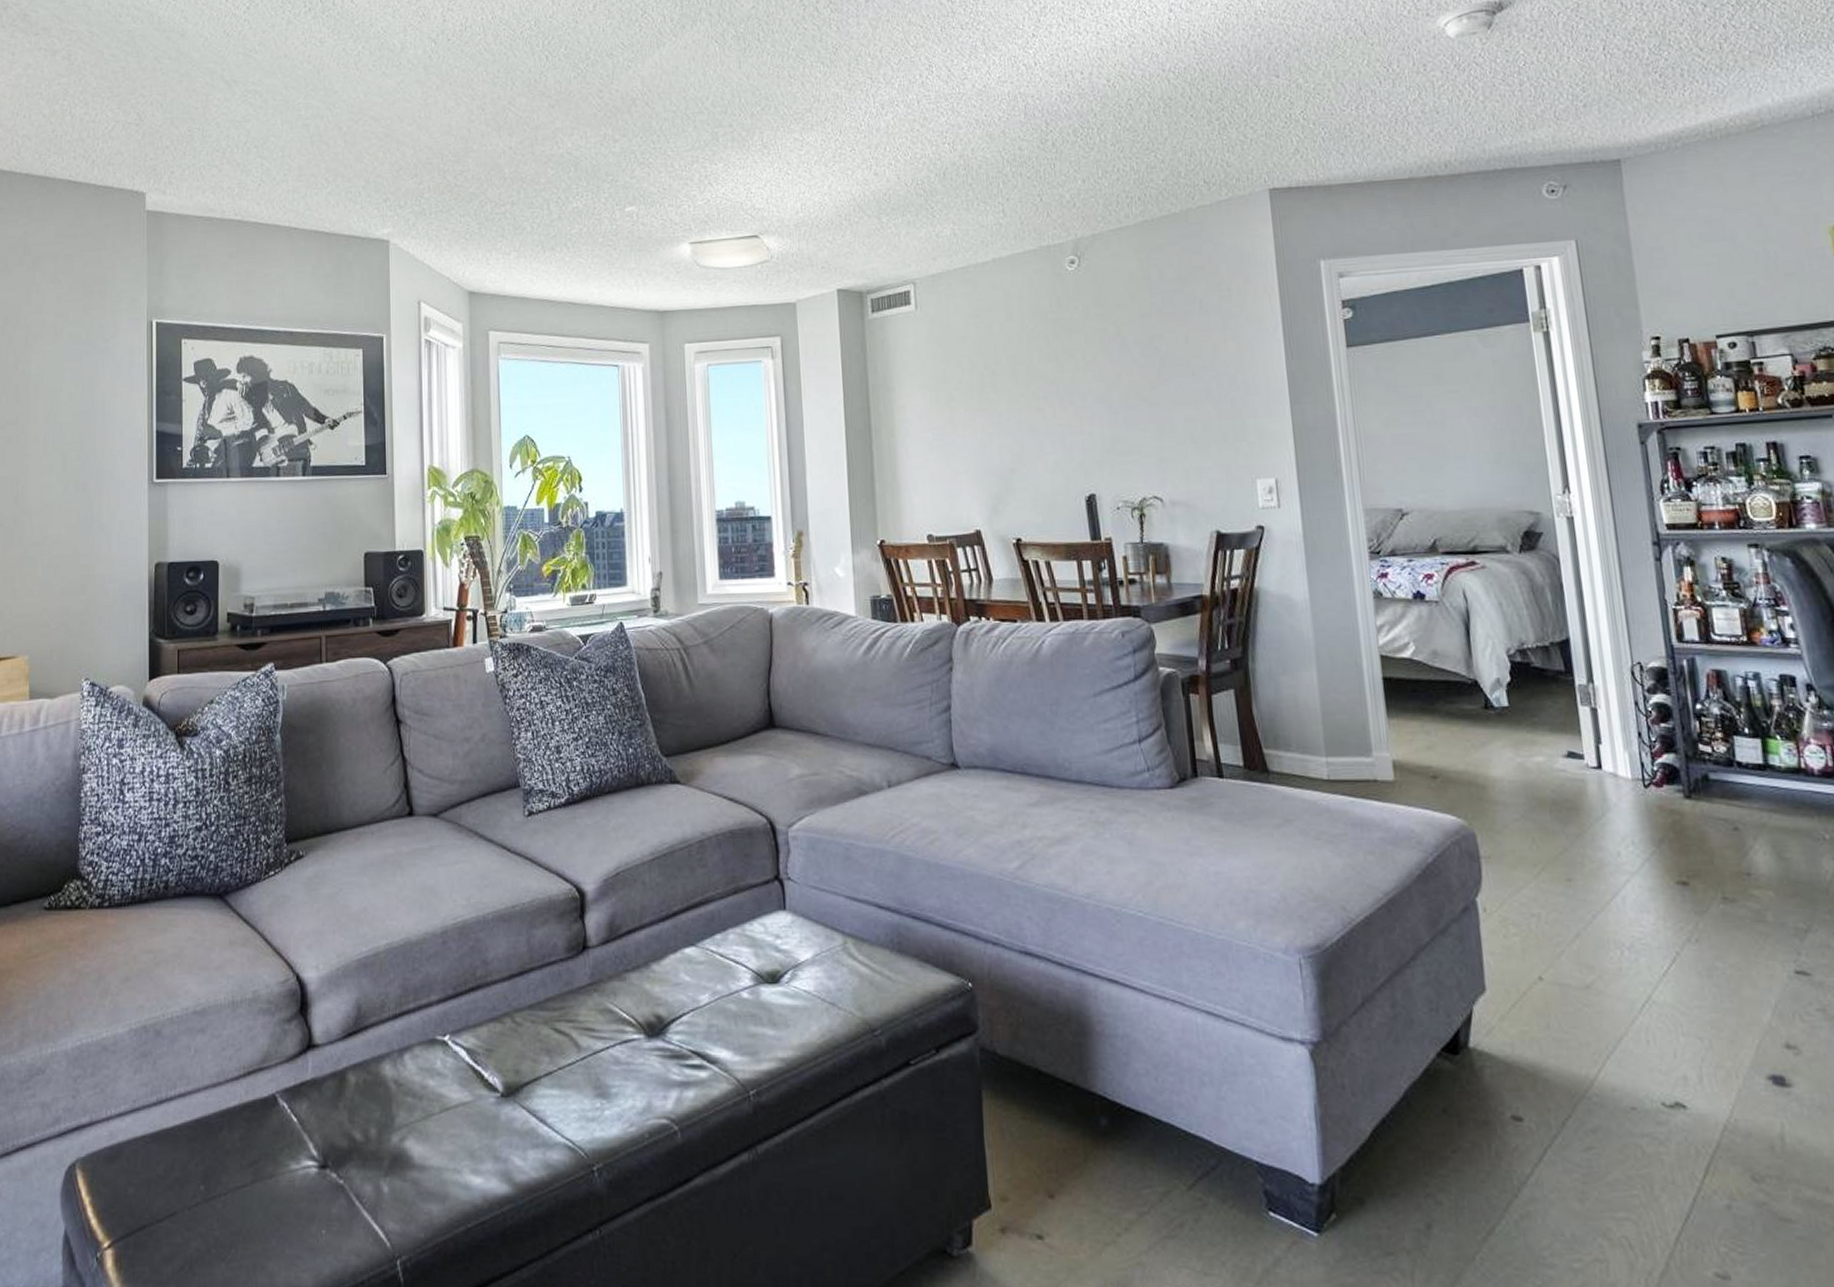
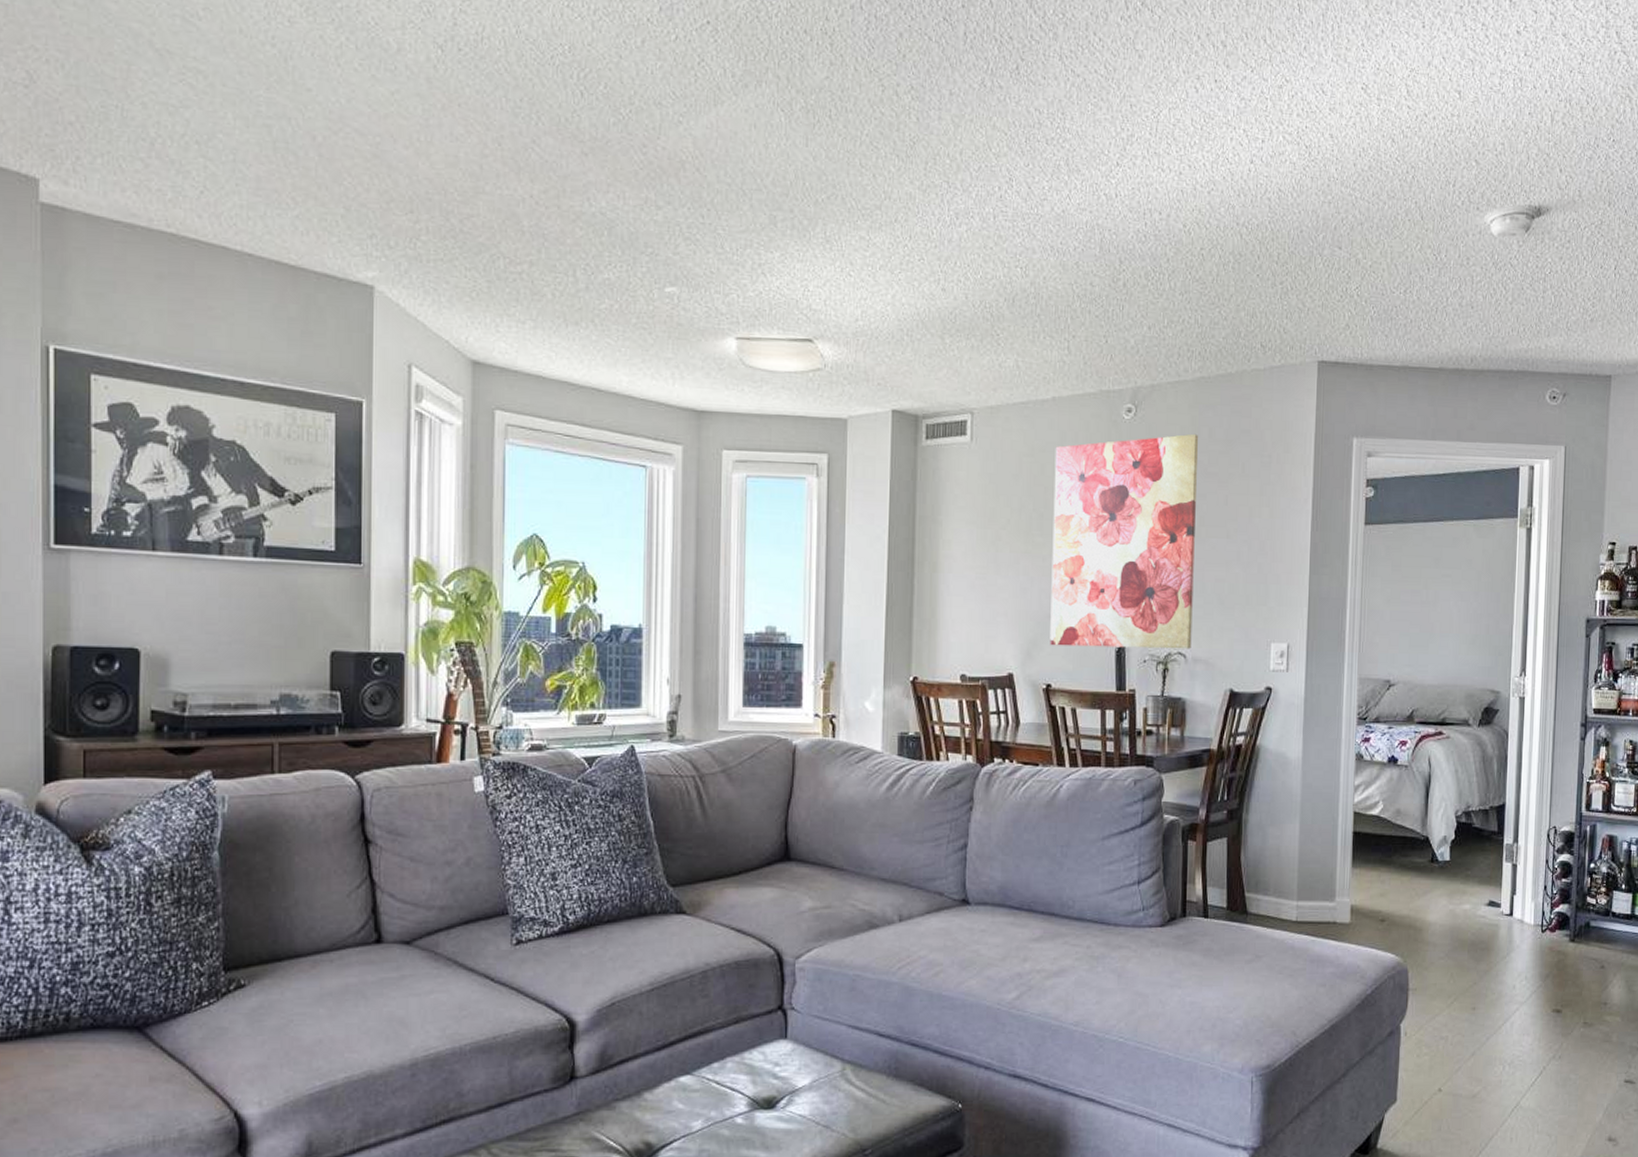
wall art: none [1000,276,1168,500] -> present [1050,433,1198,649]

